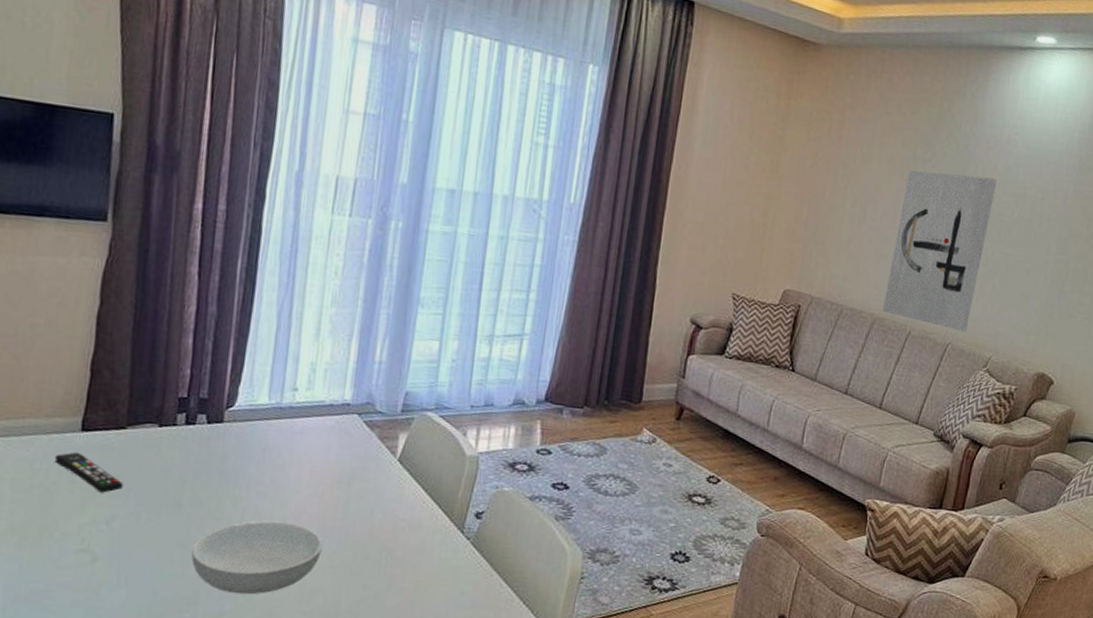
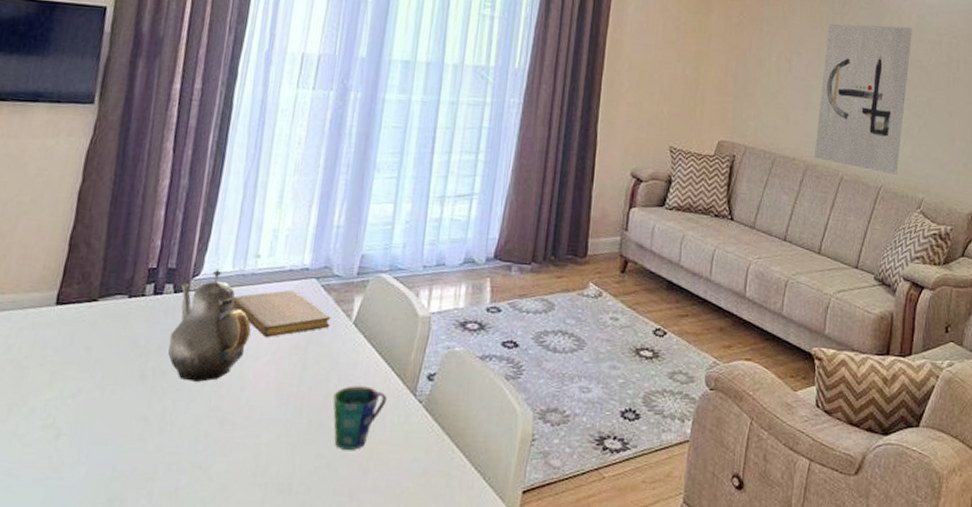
remote control: present [54,452,124,493] -> none [28,325,92,366]
serving bowl: present [191,521,322,595] -> none [151,390,279,468]
teapot: none [204,400,291,513] -> present [168,268,251,382]
notebook: none [270,424,375,471] -> present [232,289,331,337]
cup: none [378,521,435,582] -> present [333,386,388,450]

